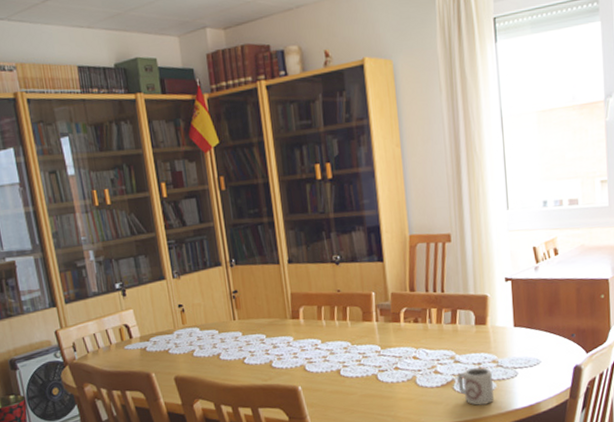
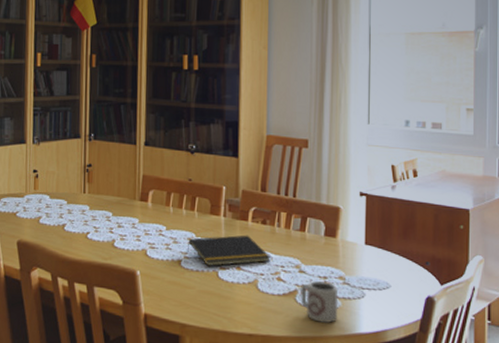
notepad: none [344,335,426,371] -> present [186,235,270,266]

